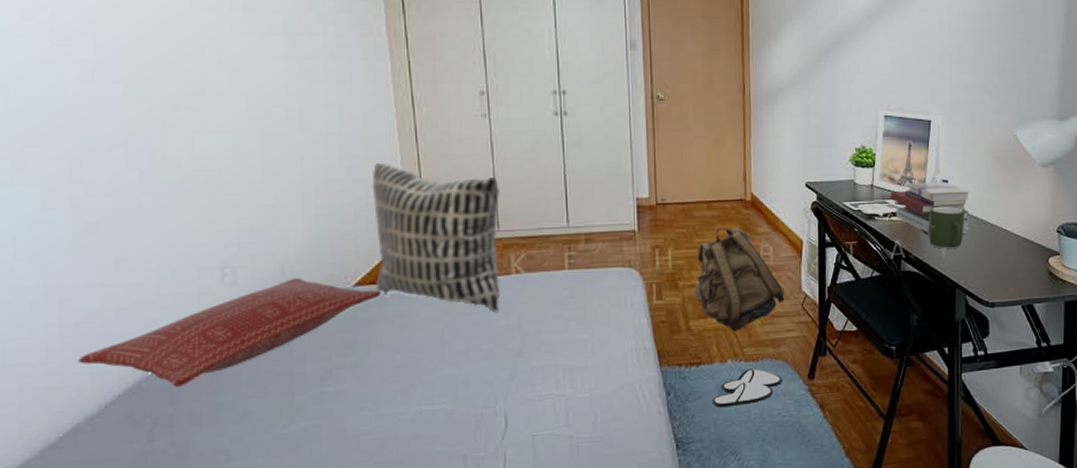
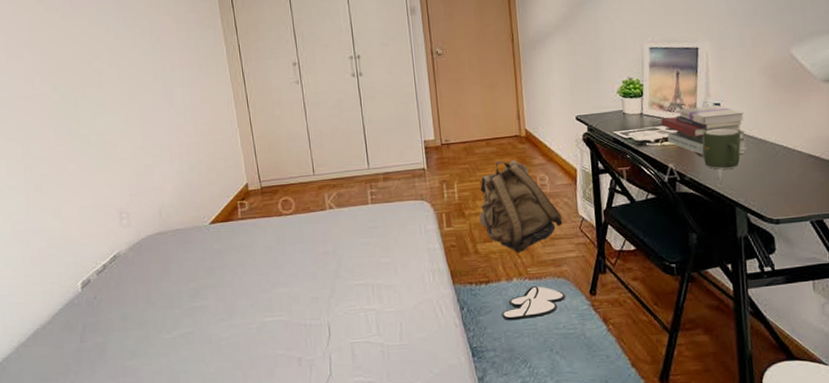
pillow: present [78,277,381,387] -> none [35,219,230,303]
cushion: present [372,162,501,311] -> none [218,126,318,241]

